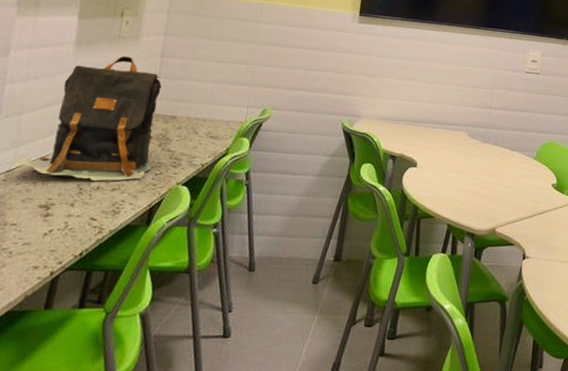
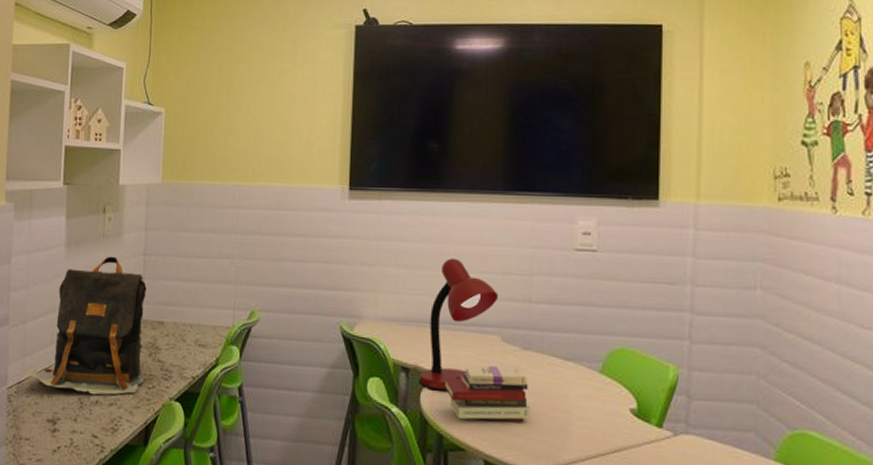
desk lamp: none [402,74,469,174] -> present [418,258,499,391]
books: none [422,153,485,195] -> present [443,365,531,422]

